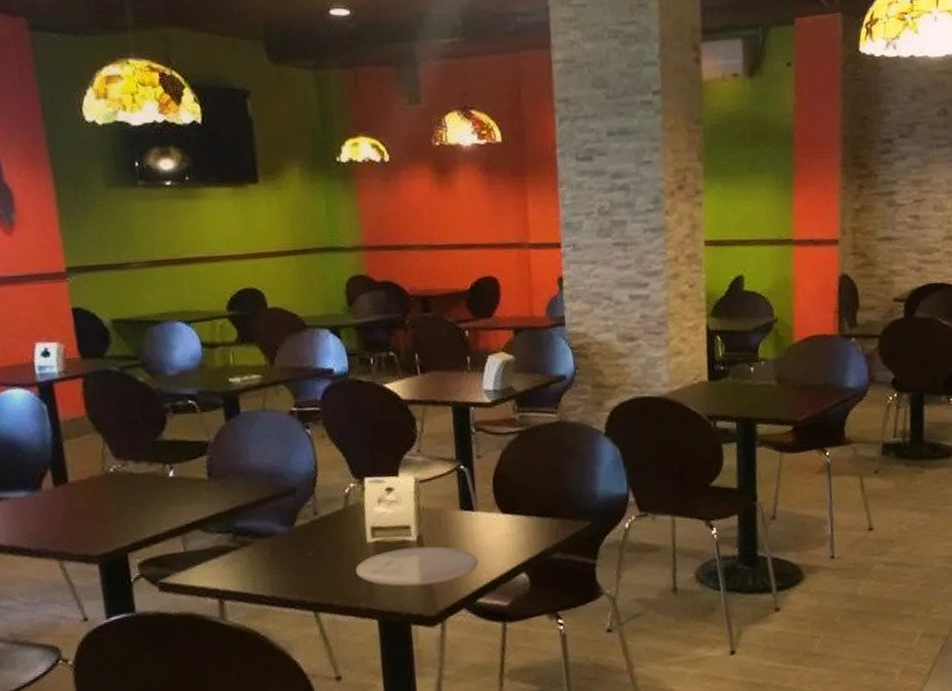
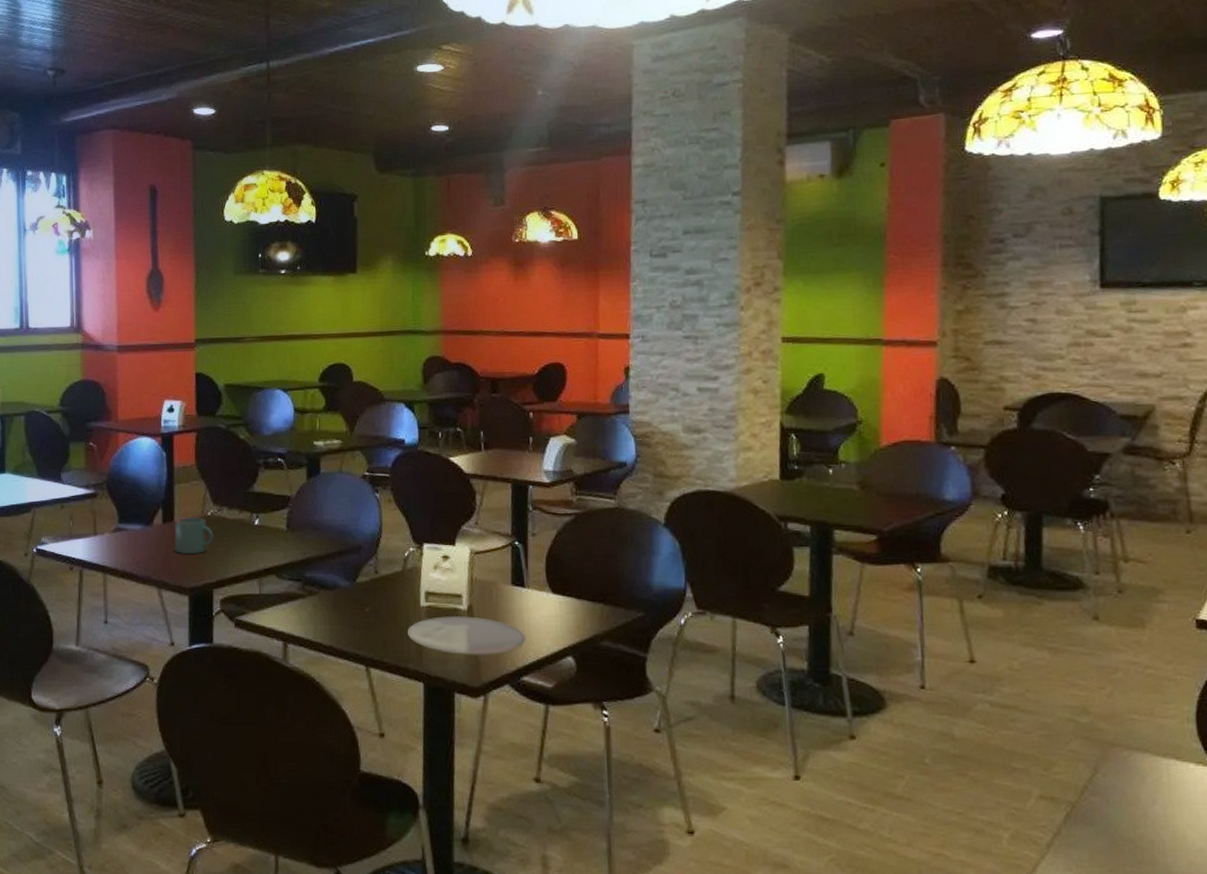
mug: none [68,475,121,519] -> present [174,517,214,554]

